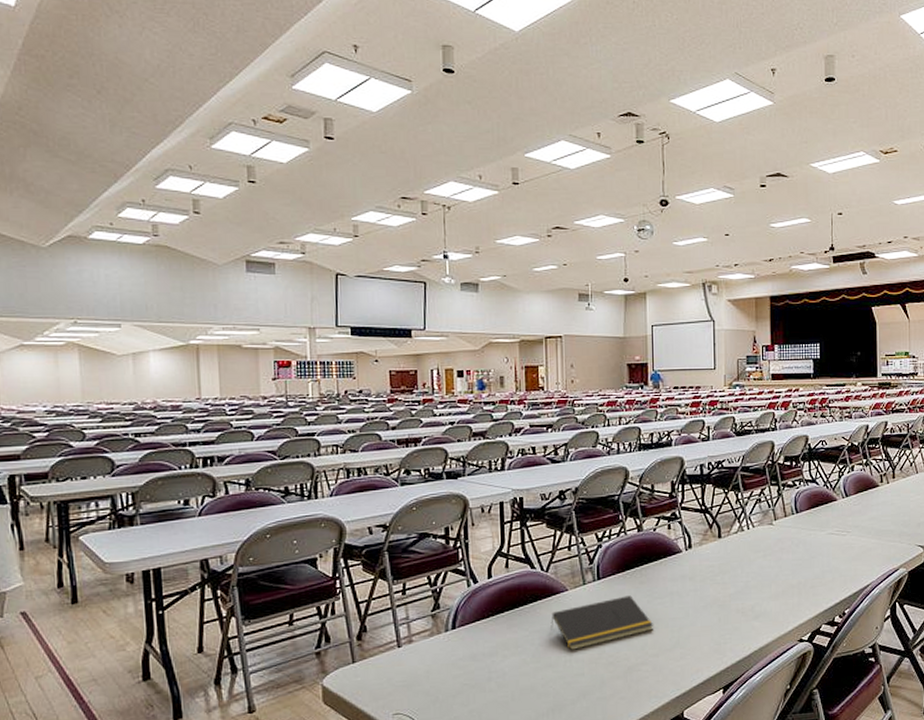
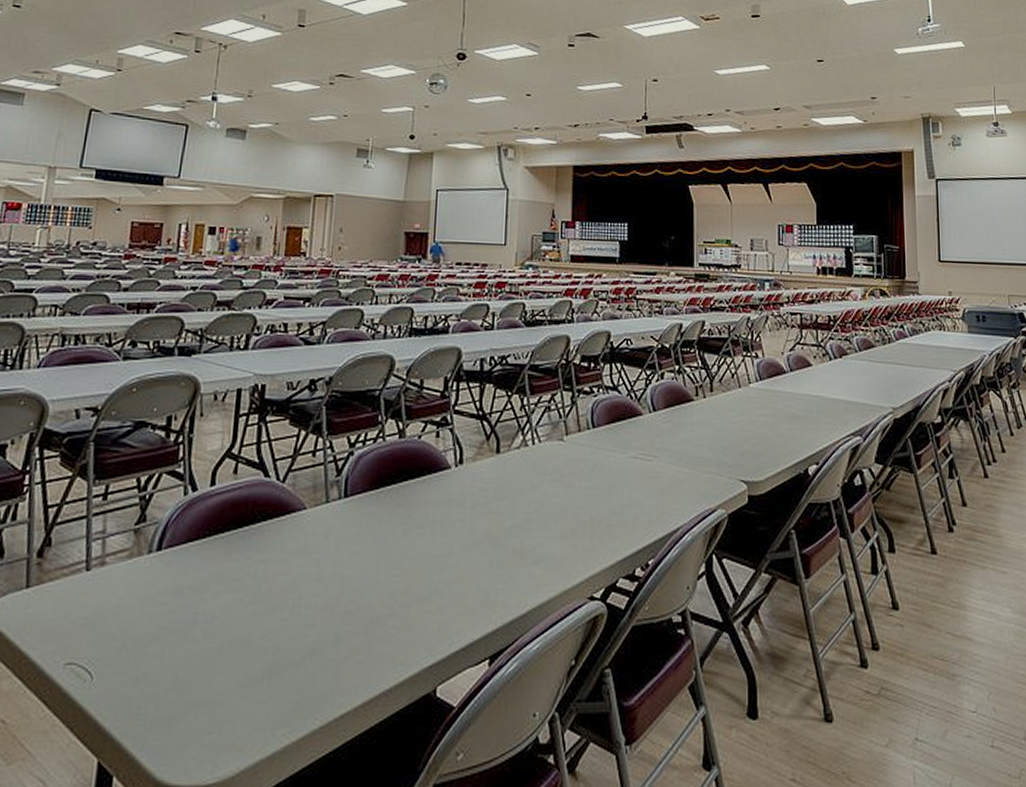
notepad: present [550,595,654,651] -> none [279,521,409,592]

